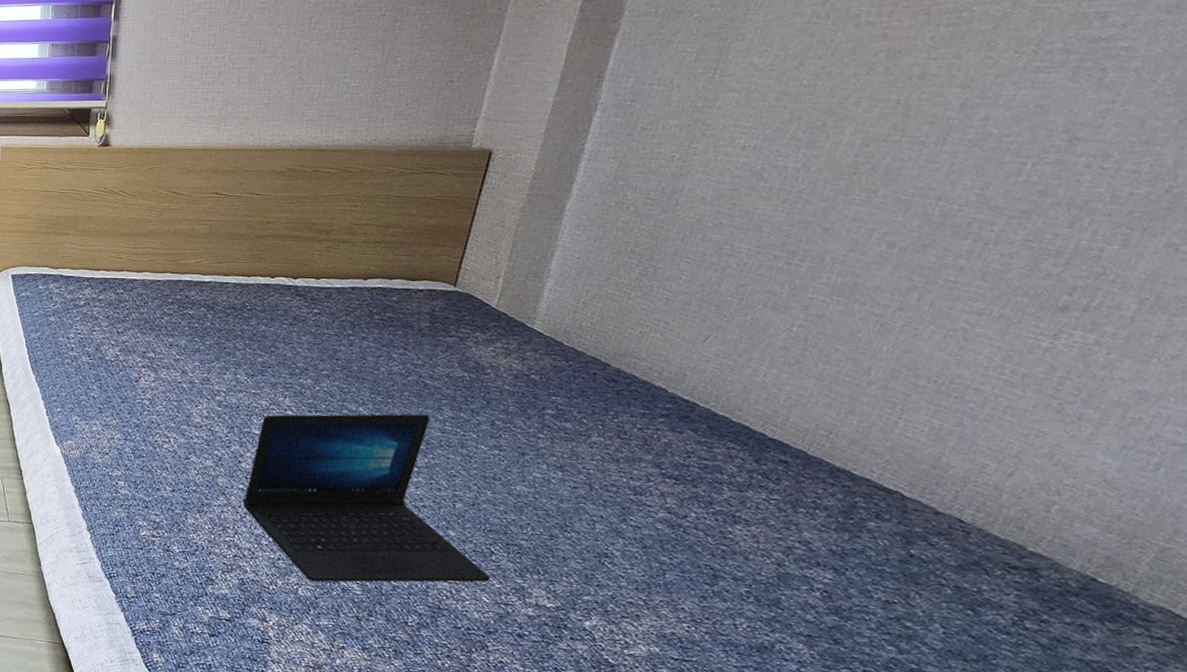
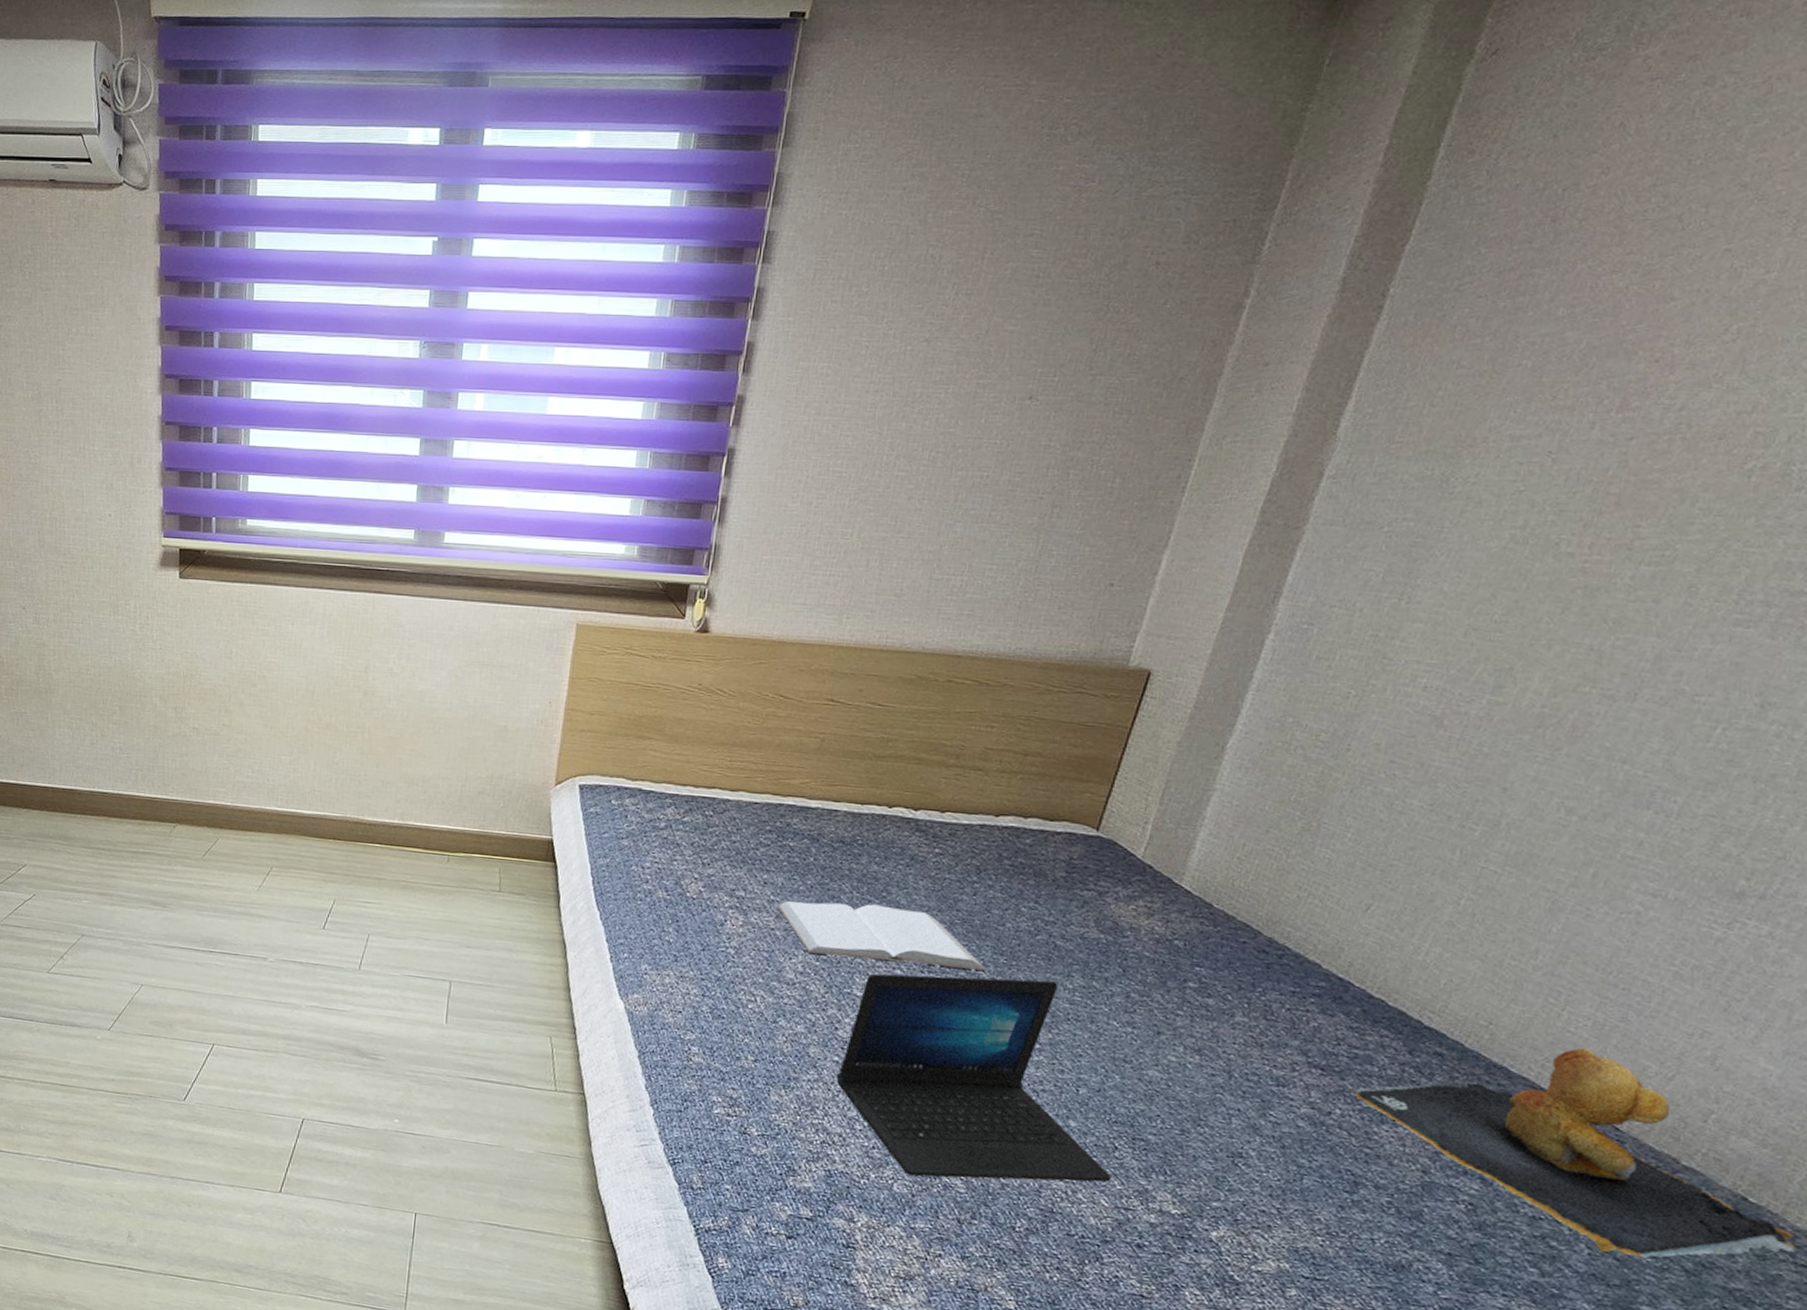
book: none [181,358,366,408] -> present [776,901,987,971]
teddy bear: none [703,450,1151,635] -> present [1350,1047,1797,1258]

